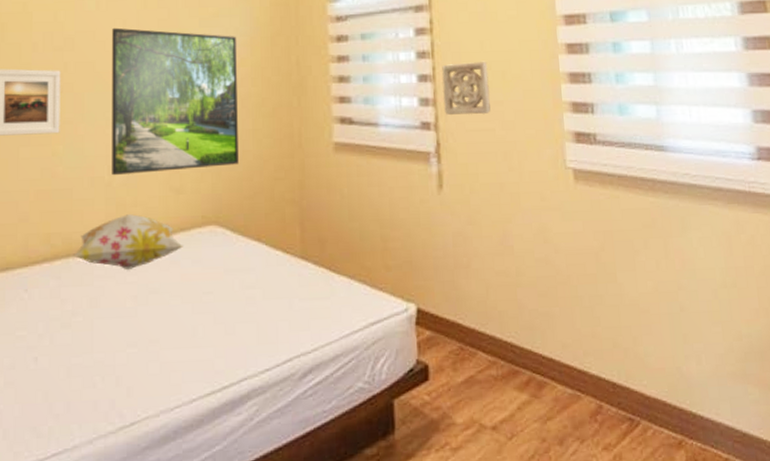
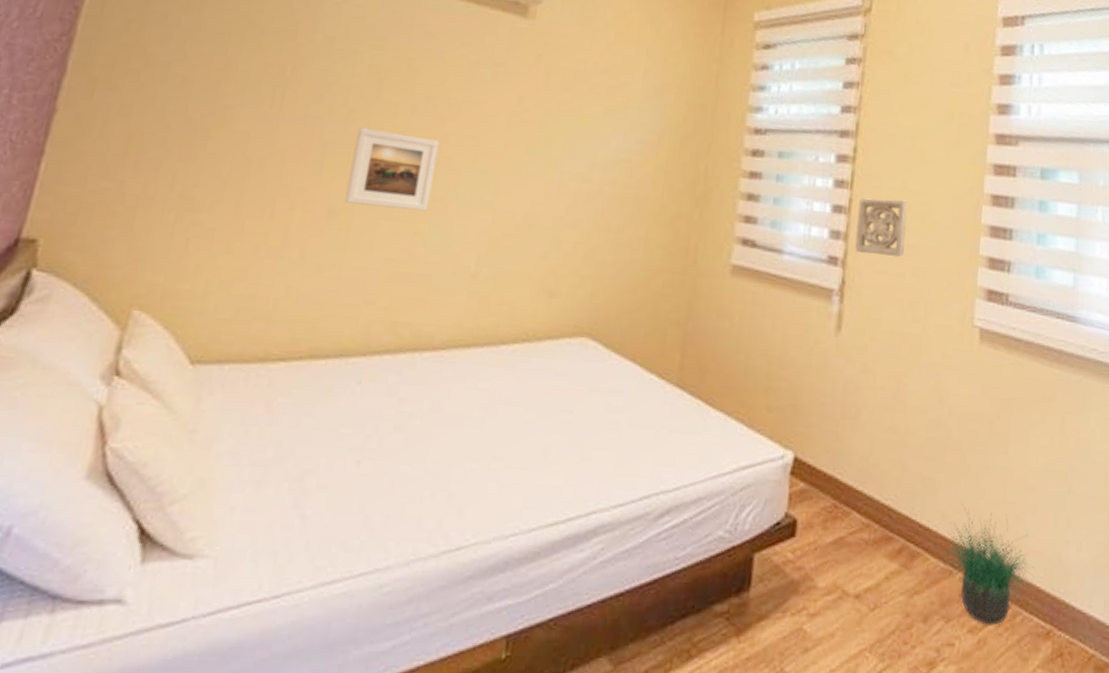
decorative pillow: present [72,214,183,269] -> none [419,312,548,374]
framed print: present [112,27,239,176] -> none [480,102,643,274]
potted plant: none [567,336,659,442] -> present [941,508,1035,626]

